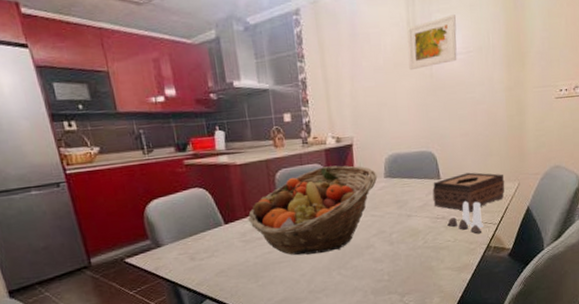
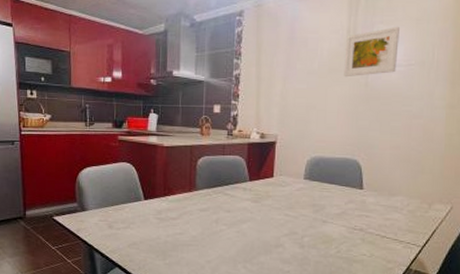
fruit basket: present [248,165,378,256] -> none [165,160,297,244]
tissue box: present [432,172,505,212] -> none [352,187,435,229]
salt and pepper shaker set: present [447,201,484,233] -> none [365,217,406,252]

